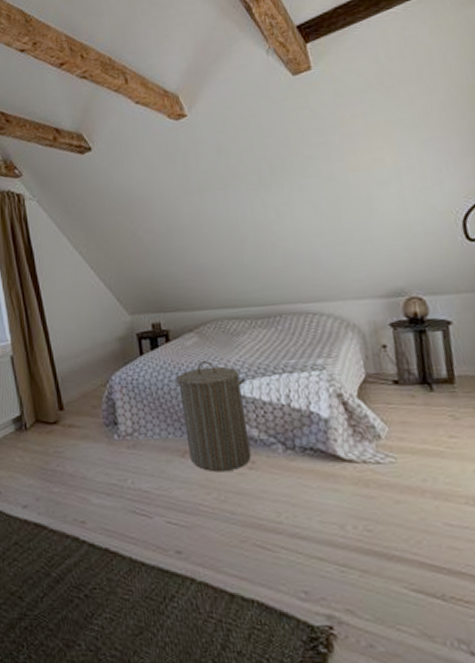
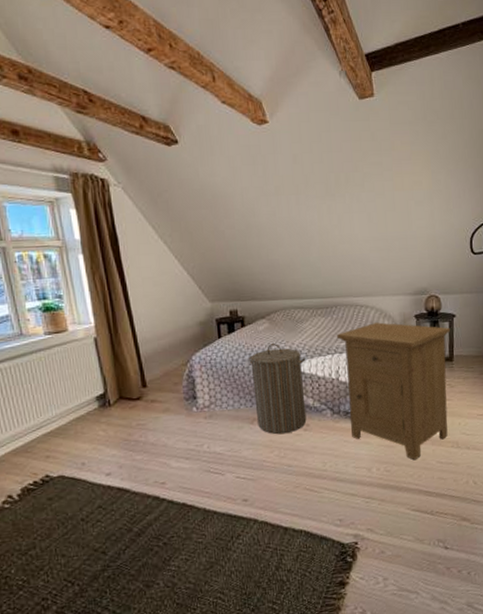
nightstand: none [283,333,458,519] -> present [336,322,450,461]

